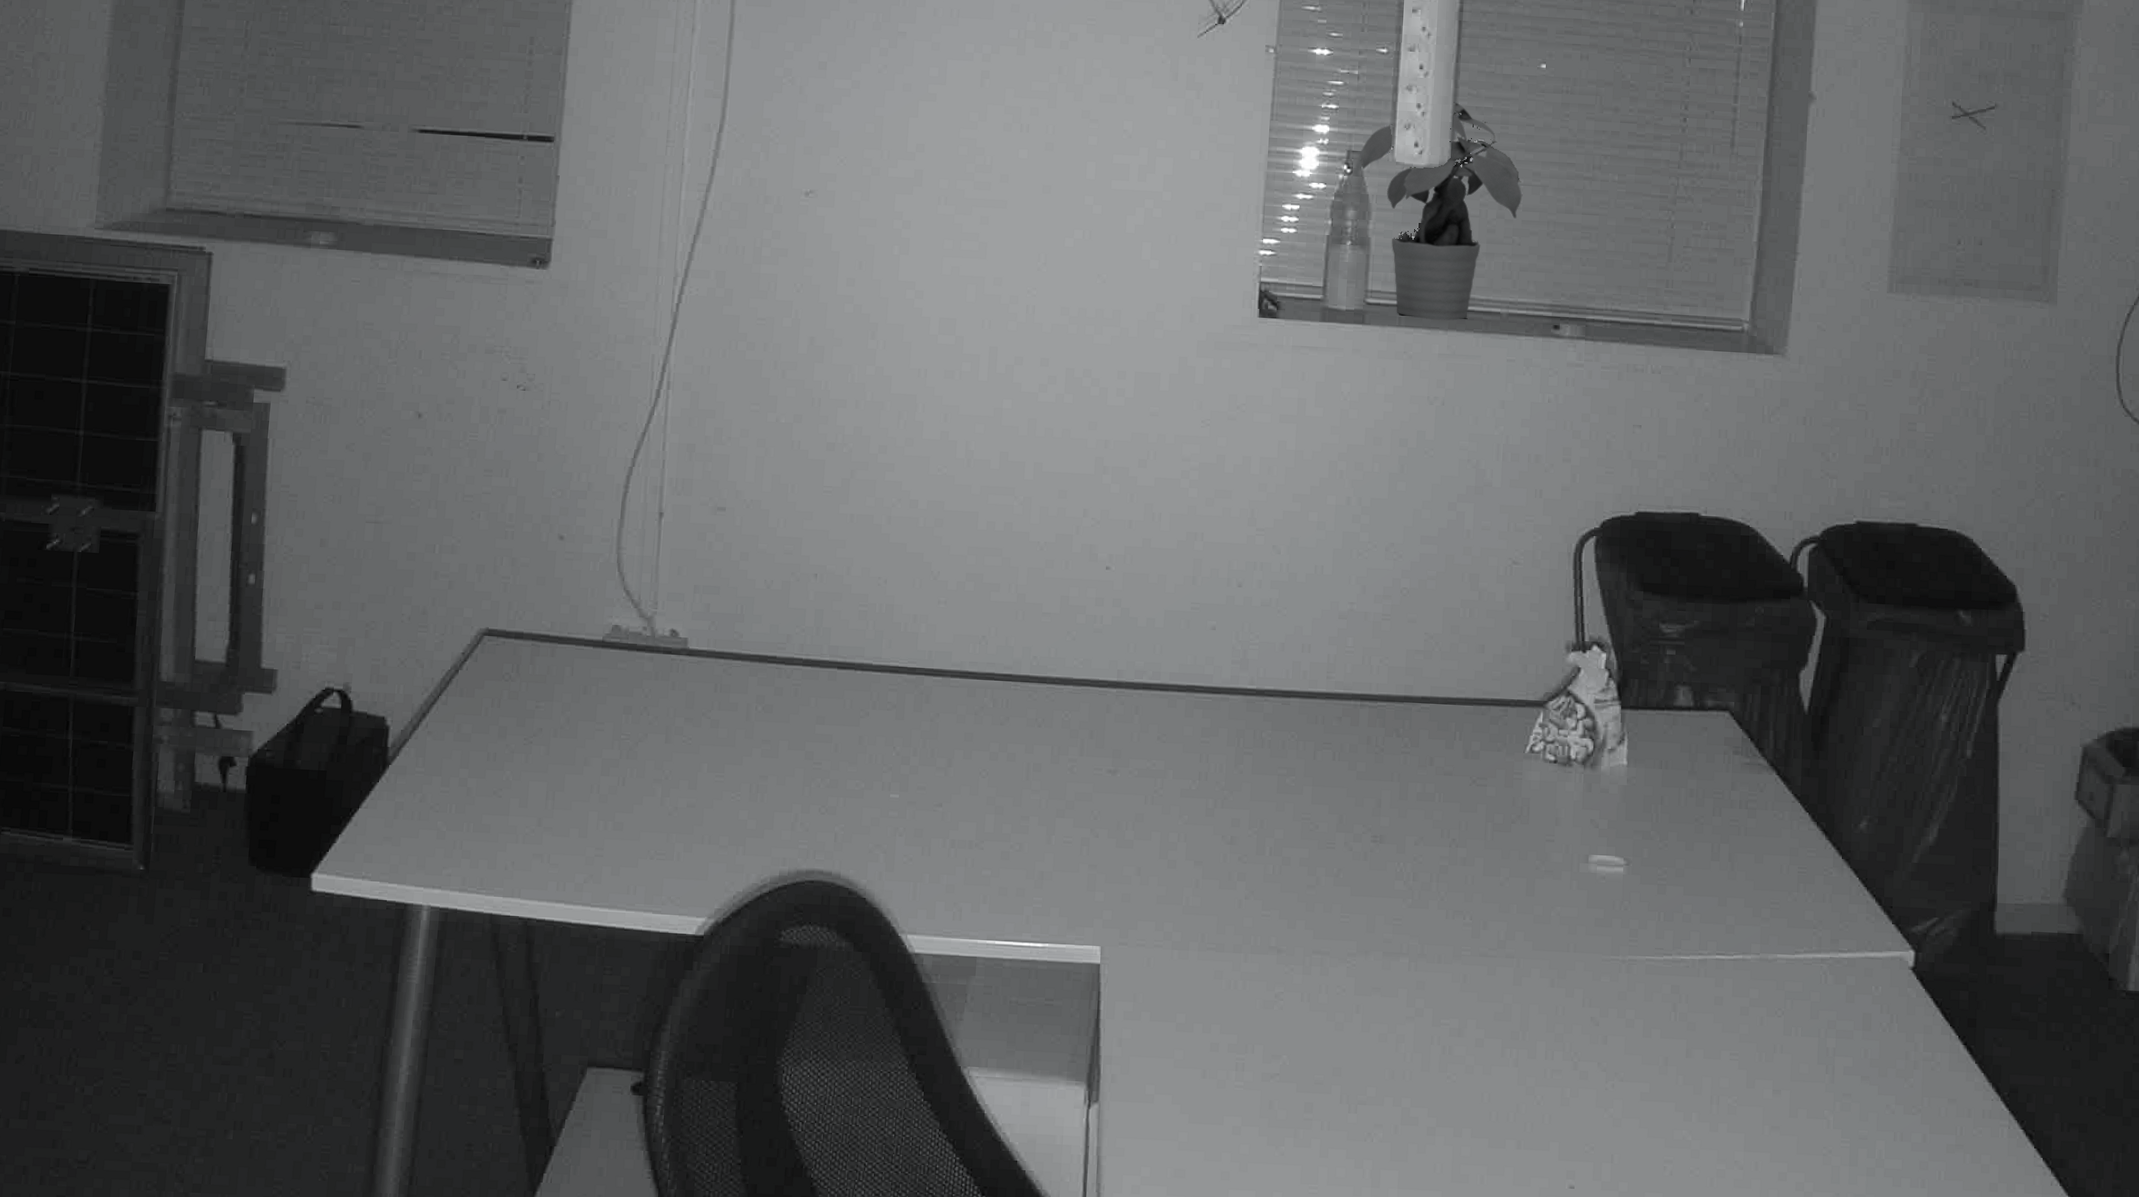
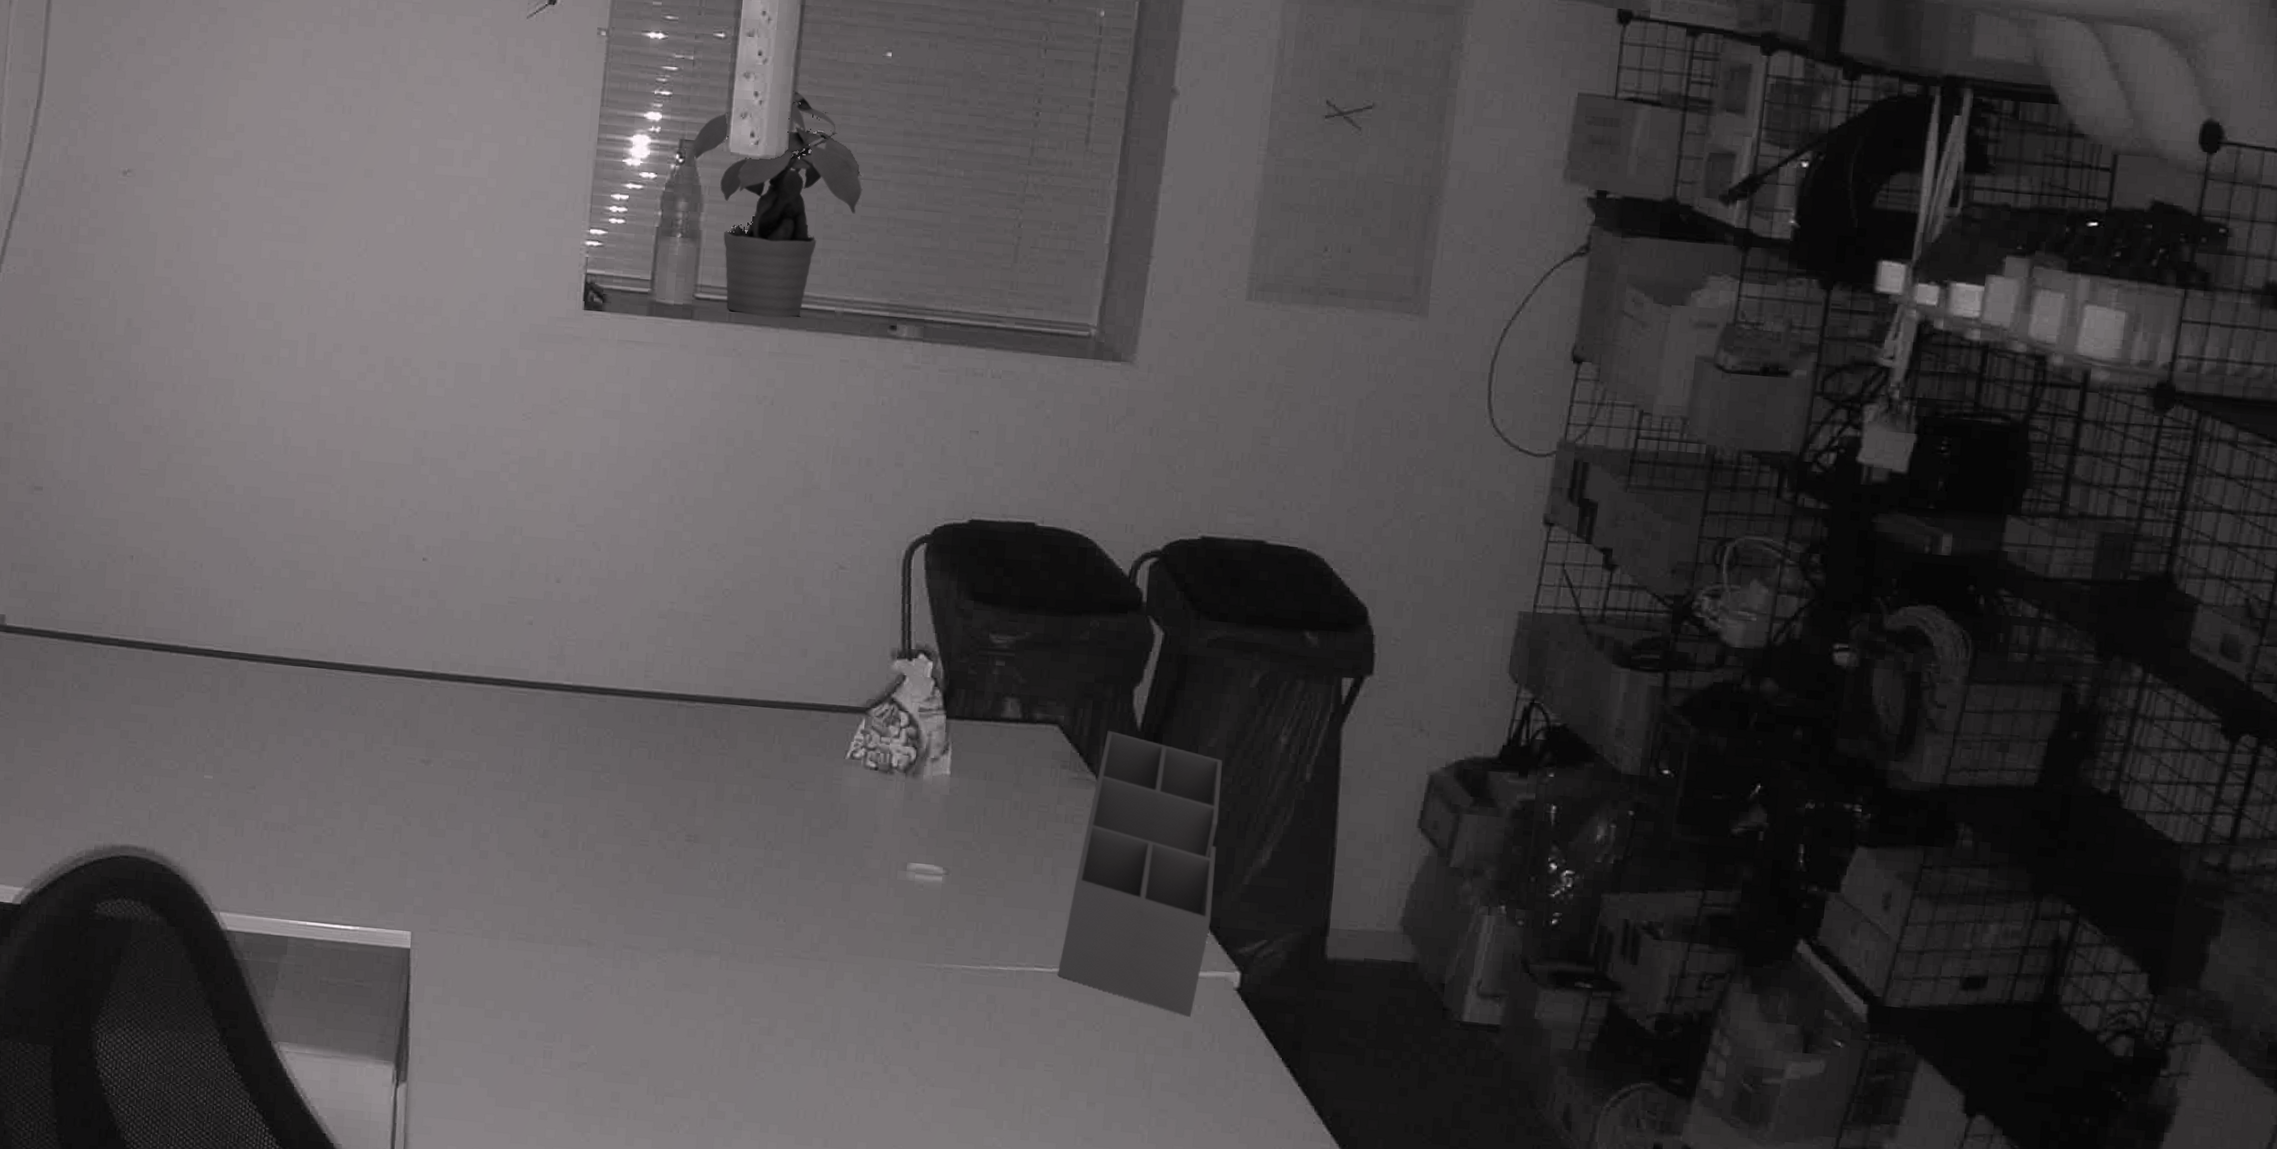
desk organizer: none [1739,714,1887,998] -> present [1057,730,1223,1017]

